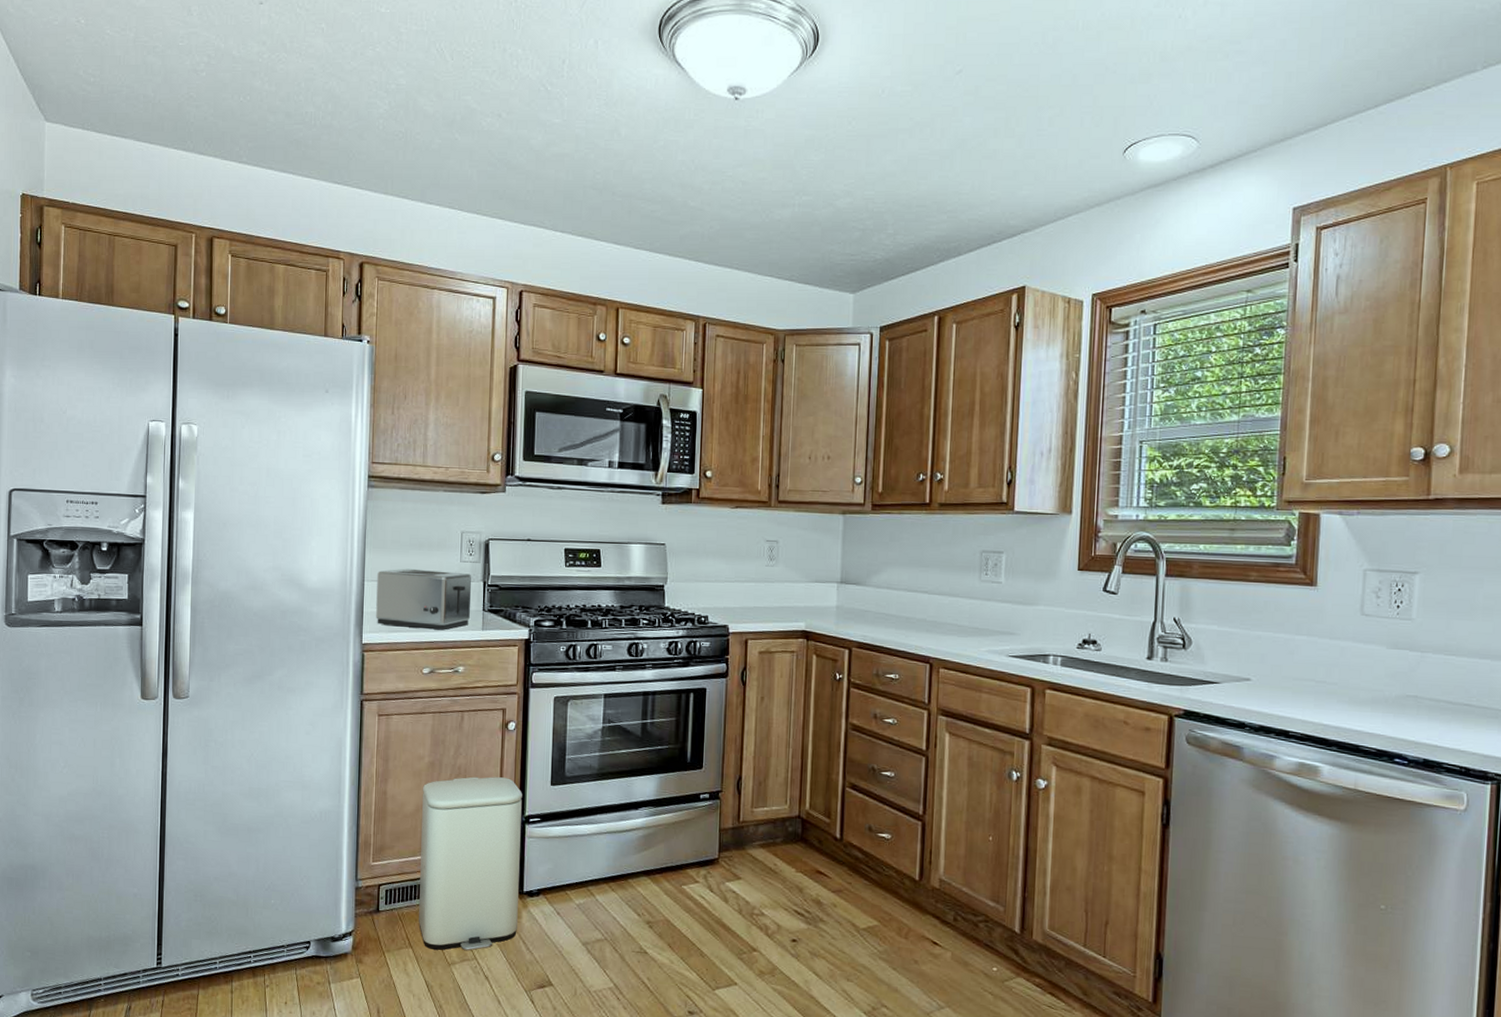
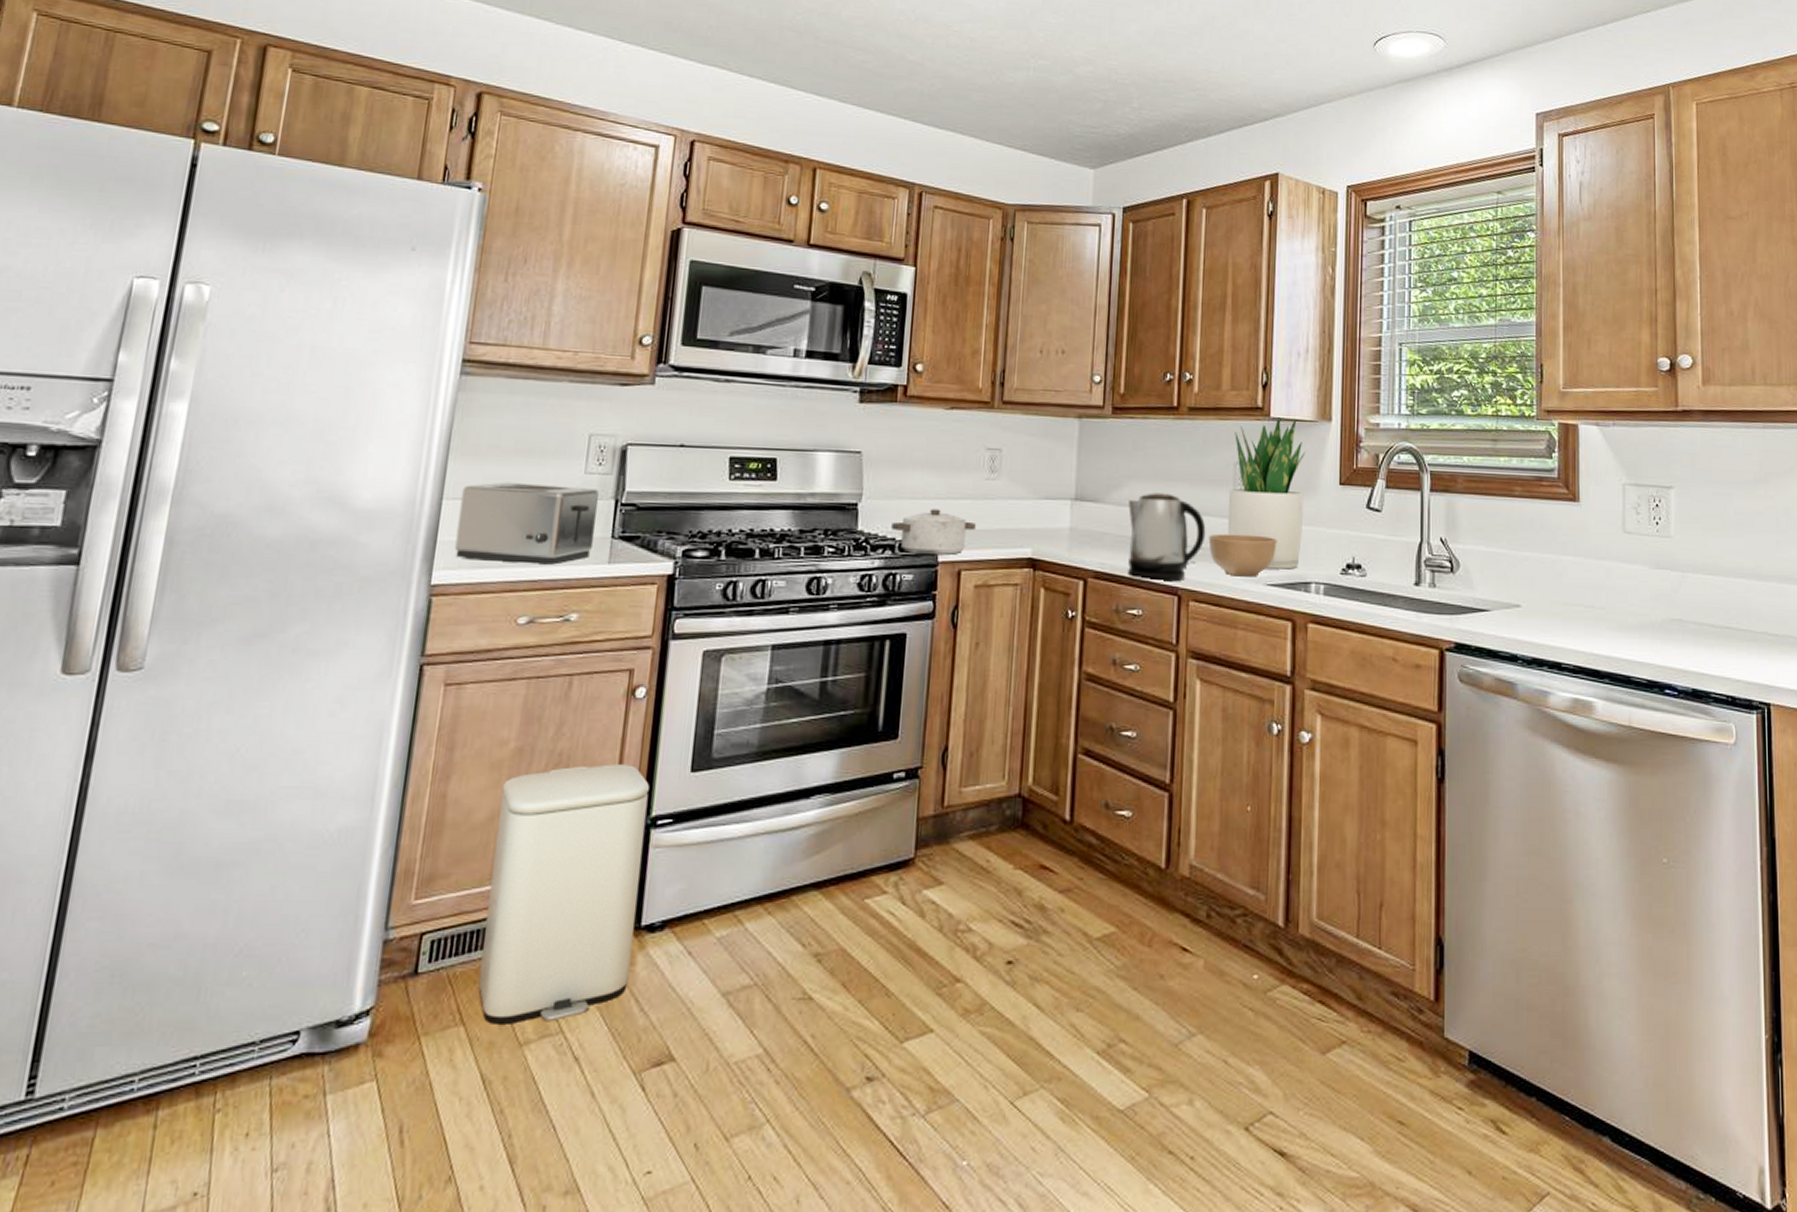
cooking pot: none [691,590,759,627] -> present [891,509,976,556]
kettle: none [886,577,955,652] -> present [1128,492,1206,582]
bowl: none [957,612,1019,649] -> present [1208,533,1277,577]
planter: none [974,511,1047,644] -> present [1228,417,1306,570]

